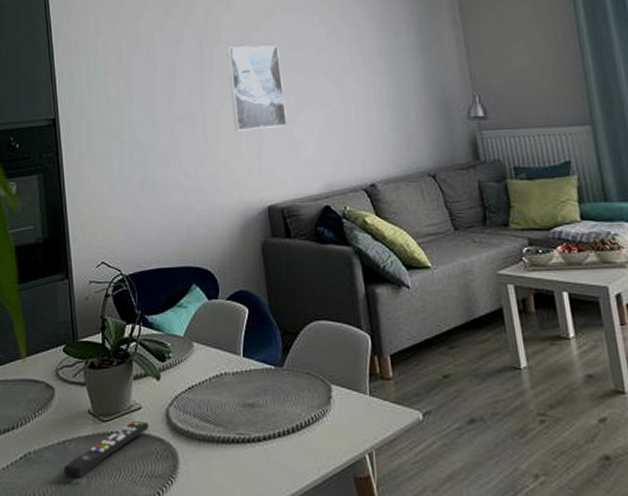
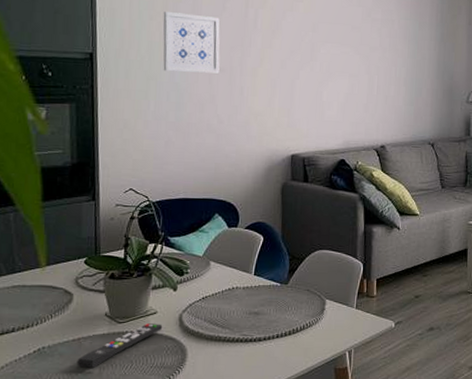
wall art: none [118,61,180,128] -> present [163,12,220,74]
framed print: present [226,45,287,131] -> none [269,12,319,90]

